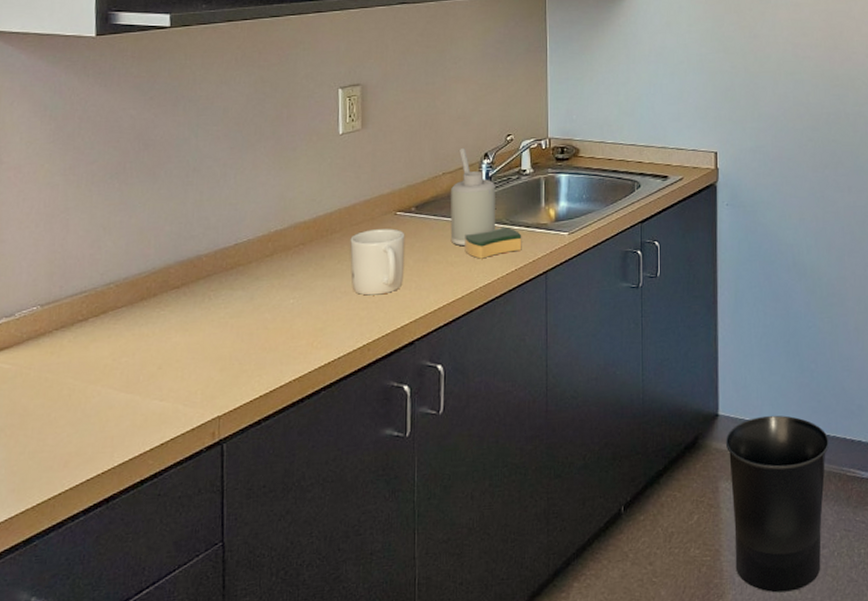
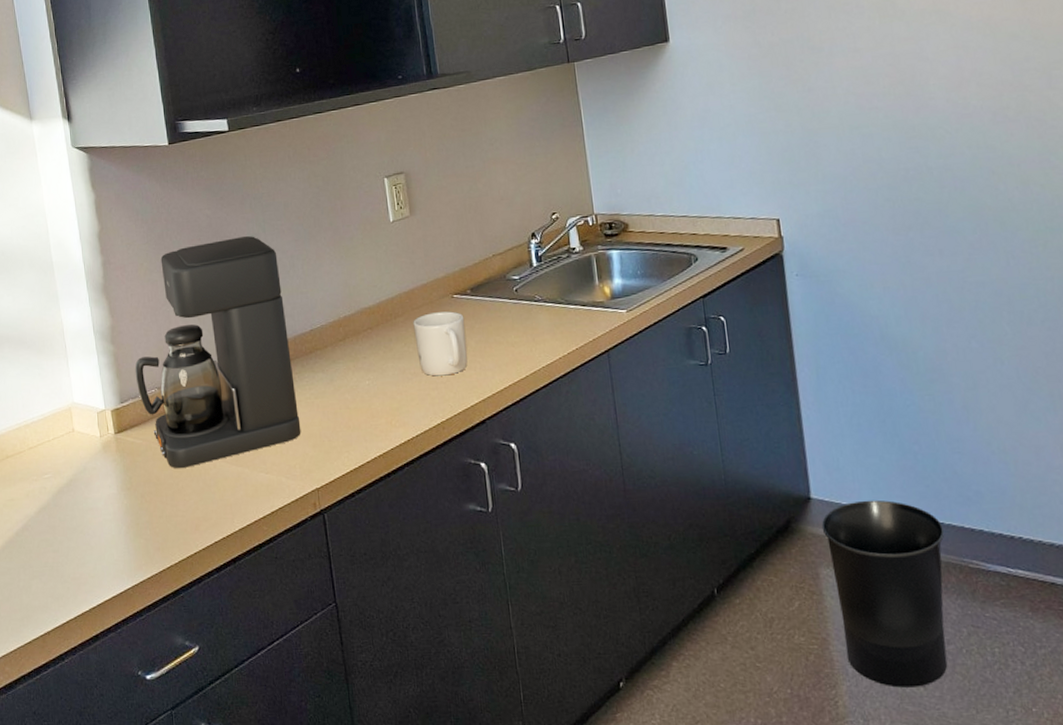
coffee maker: none [14,141,209,397] -> present [134,236,301,468]
soap dispenser: present [450,147,495,247] -> none [503,228,551,327]
sponge: present [465,226,522,259] -> none [522,306,581,339]

